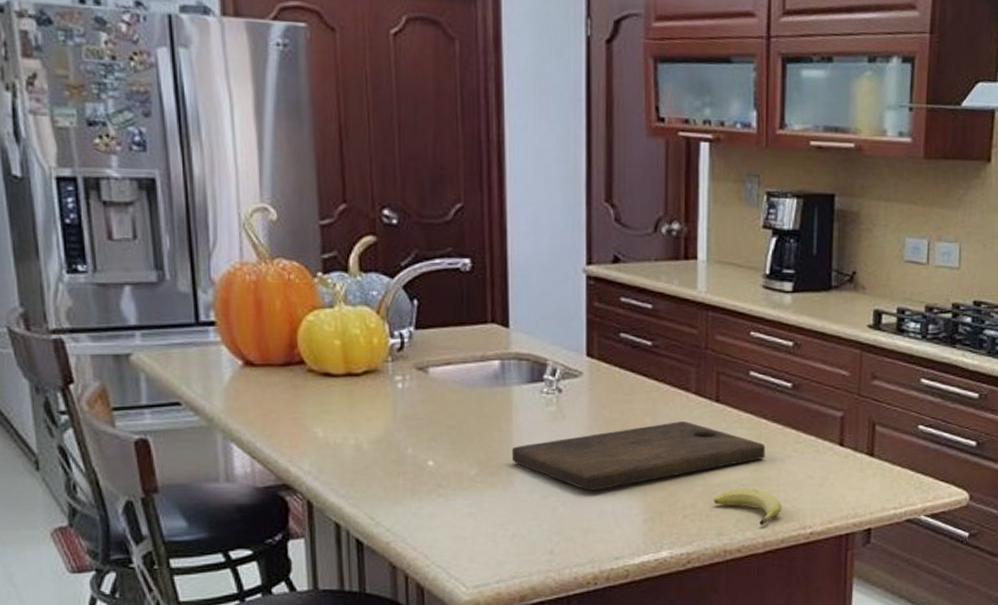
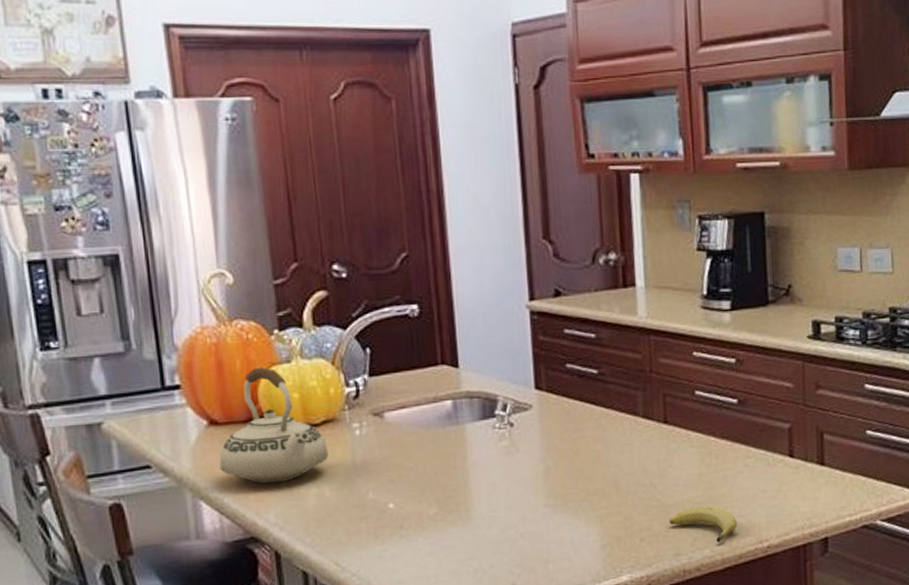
teakettle: none [253,309,369,431] -> present [219,367,329,484]
cutting board: present [511,422,766,491] -> none [468,445,717,521]

